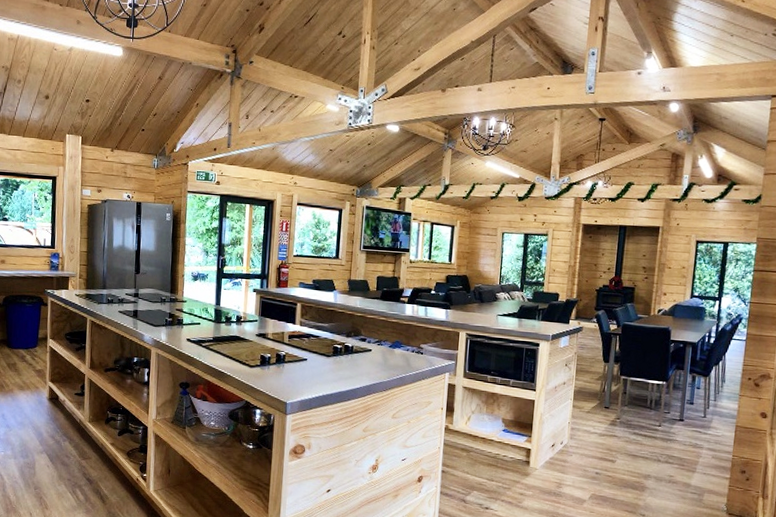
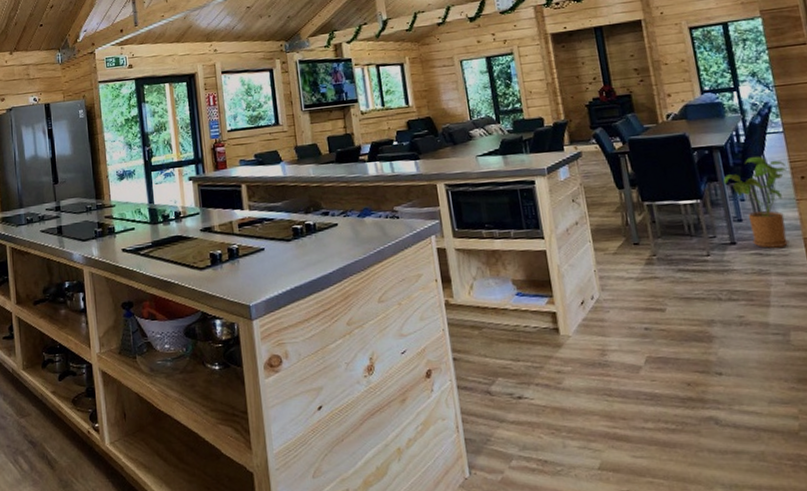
house plant: none [688,355,739,430] -> present [723,156,790,248]

